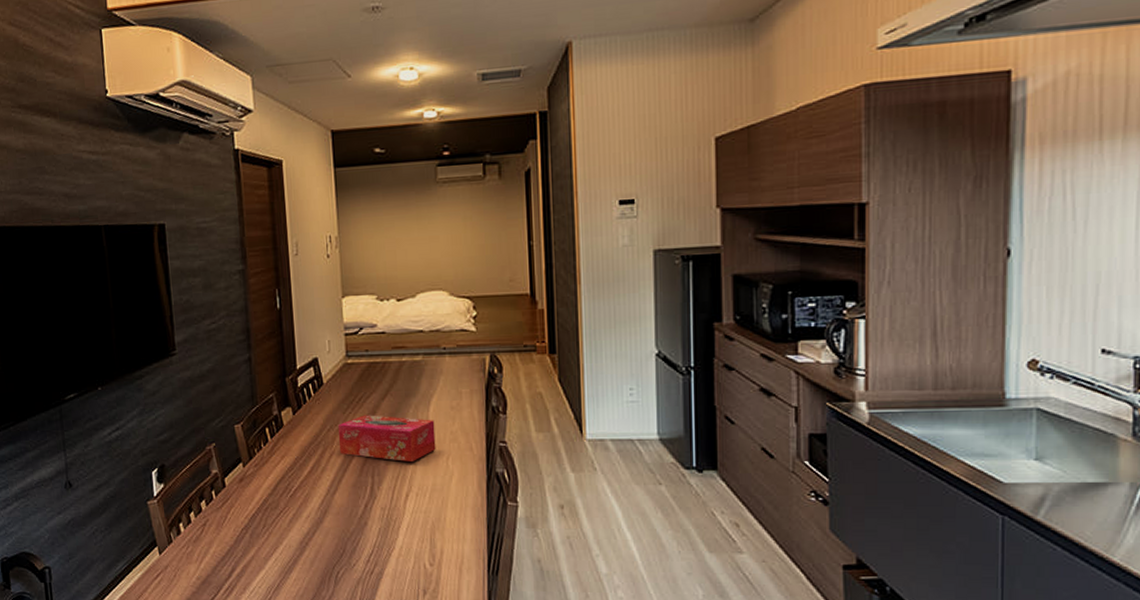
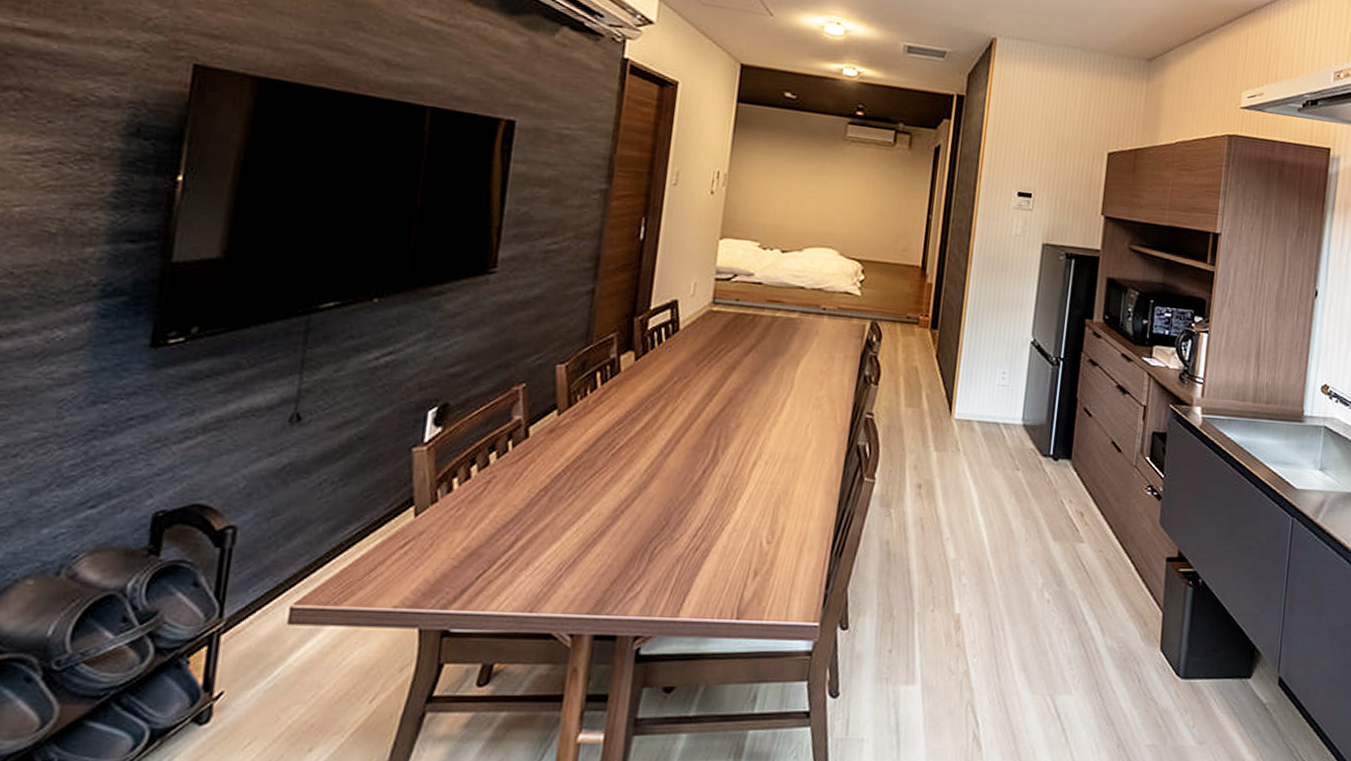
tissue box: present [337,415,436,462] -> none [683,369,800,426]

